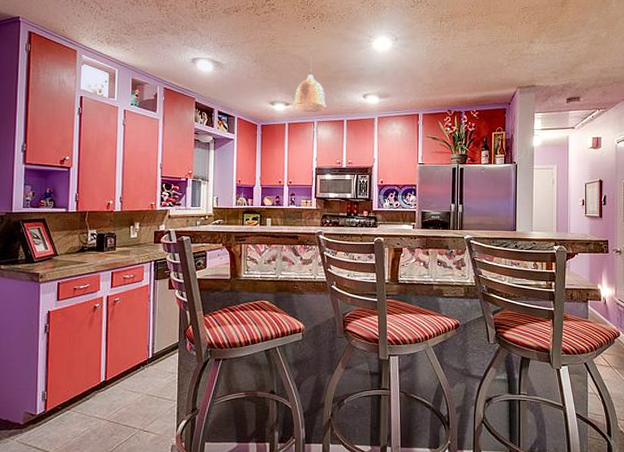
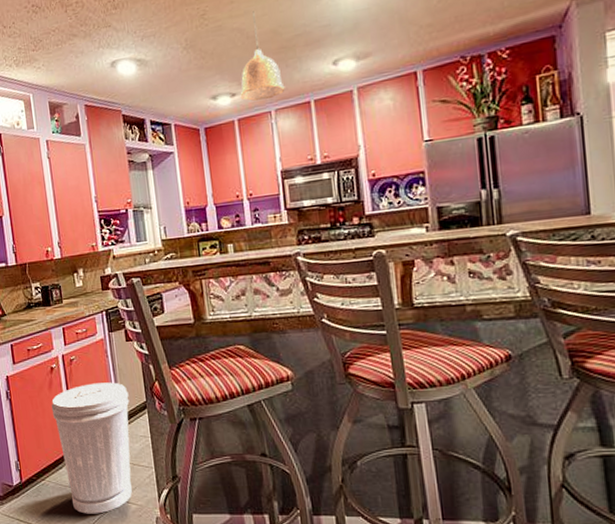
trash can: none [88,323,164,442] -> present [51,382,132,514]

